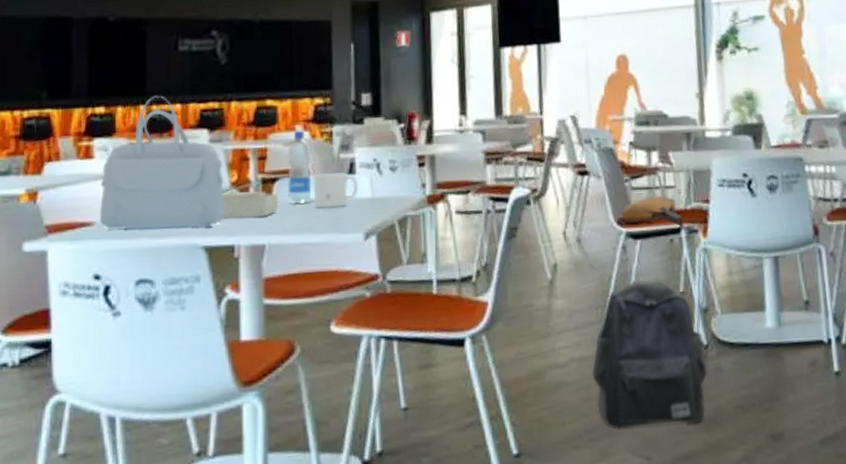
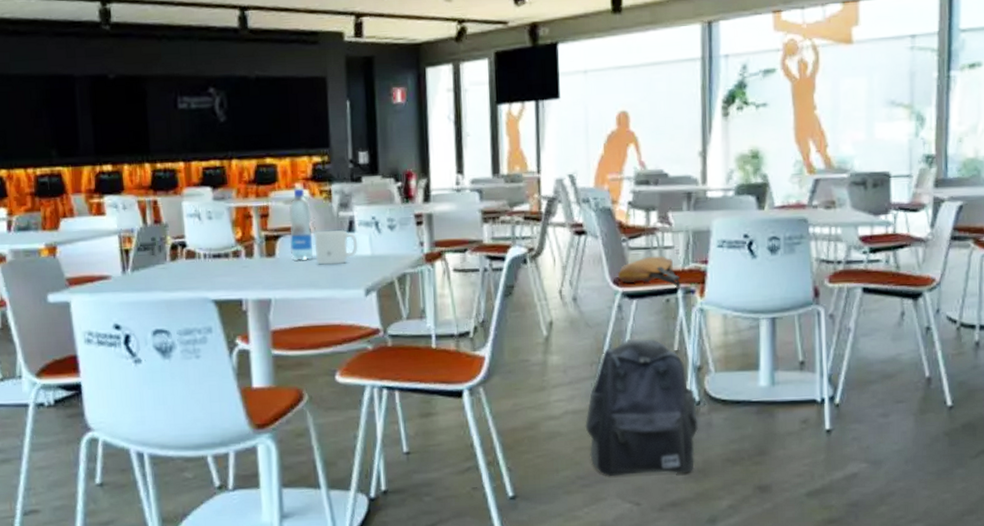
handbag: present [100,95,225,230] -> none [113,153,231,284]
napkin holder: present [222,191,279,219] -> none [228,248,282,275]

